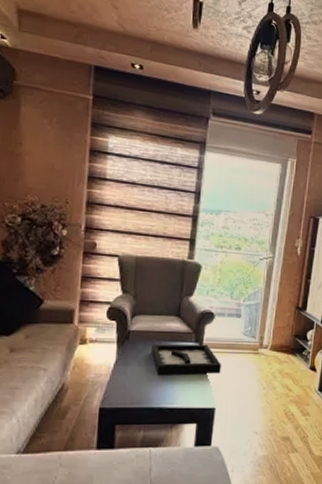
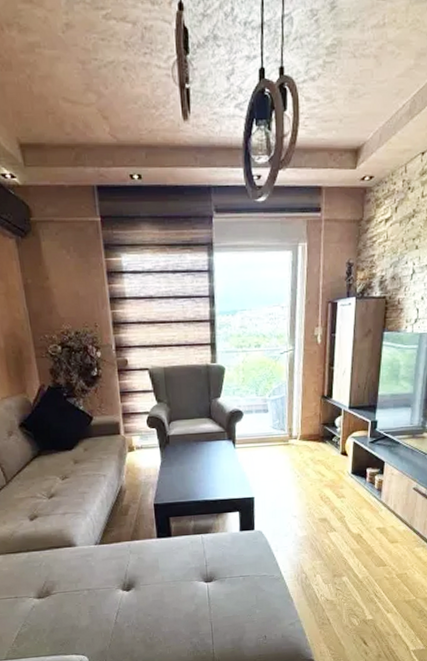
decorative tray: present [151,343,221,376] -> none [189,441,255,473]

